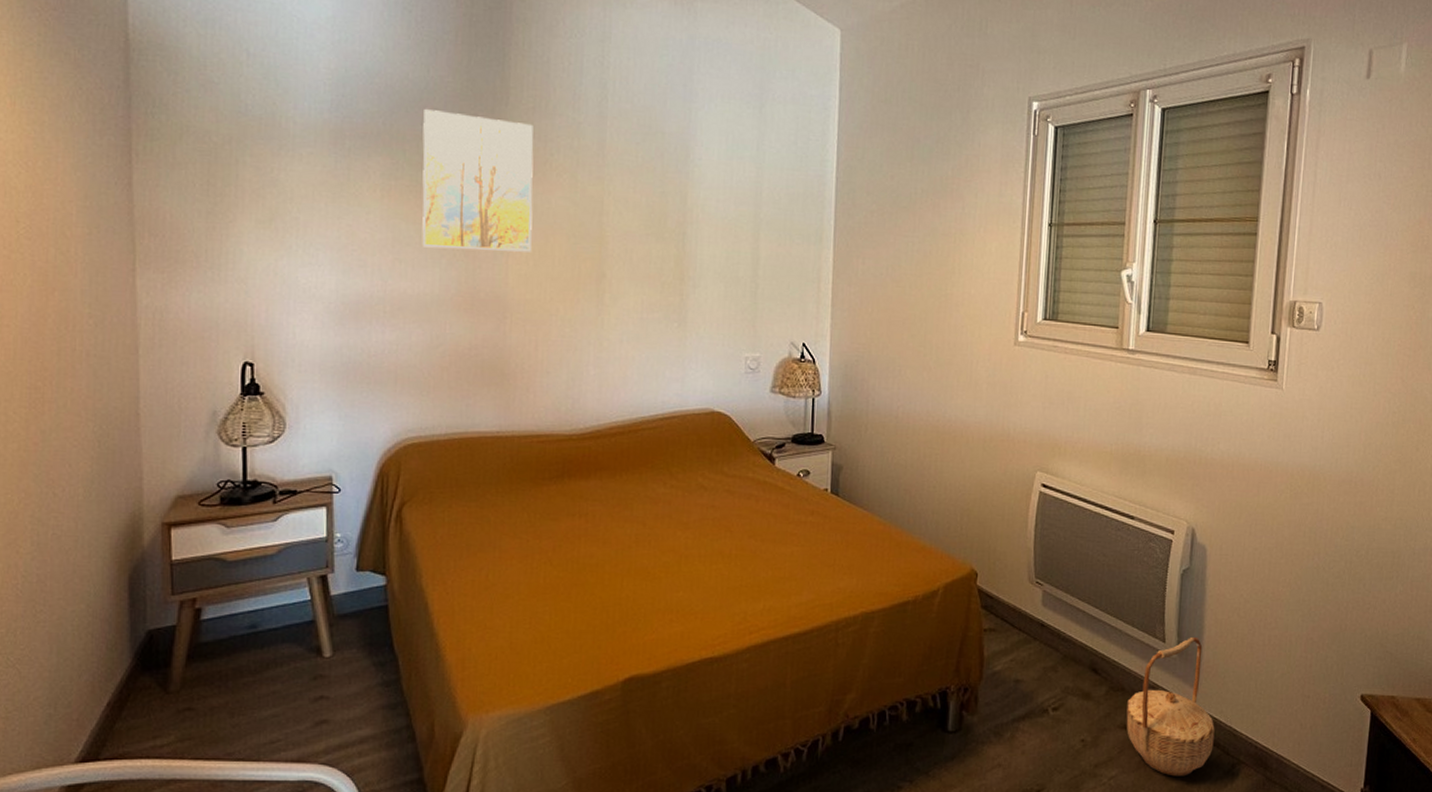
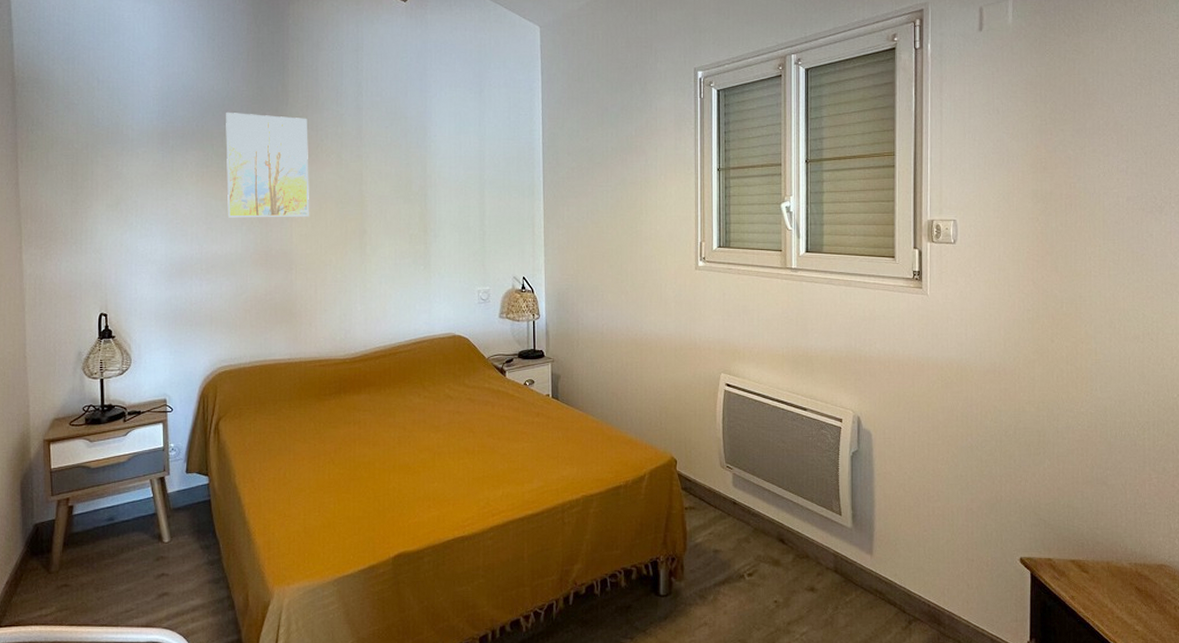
basket: present [1126,638,1215,777] -> none [812,511,891,632]

